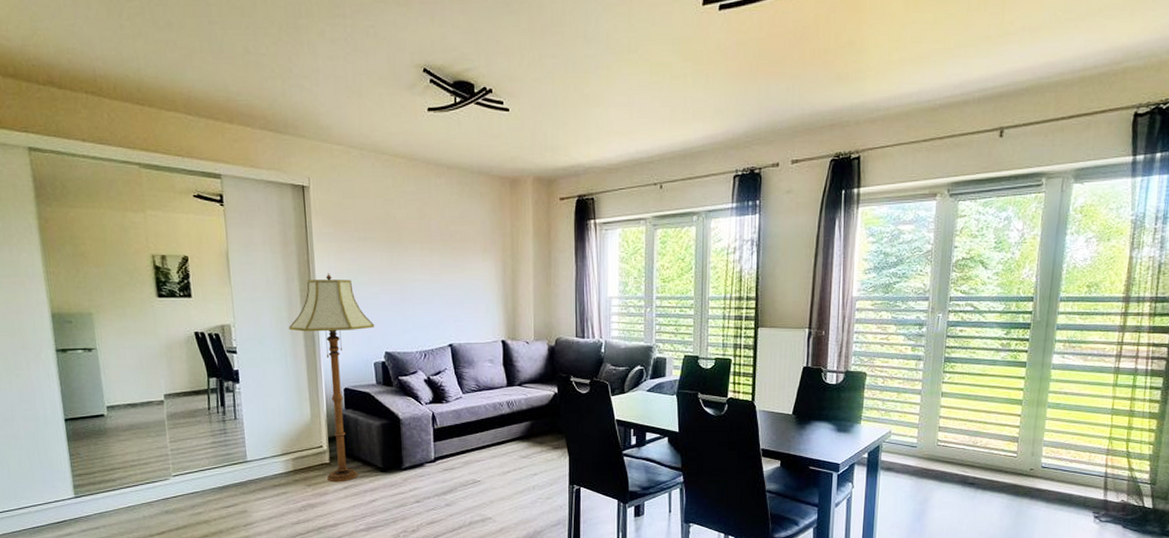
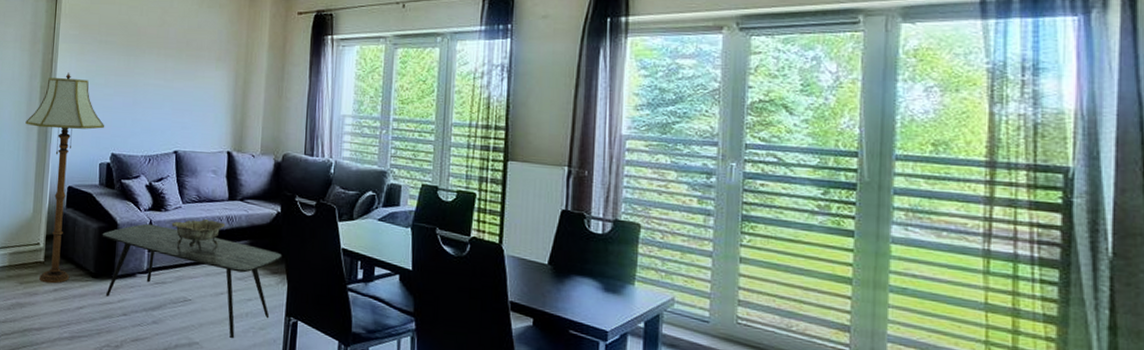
coffee table: none [385,416,562,509] -> present [102,223,282,338]
decorative bowl: none [454,405,507,434] -> present [171,218,226,248]

